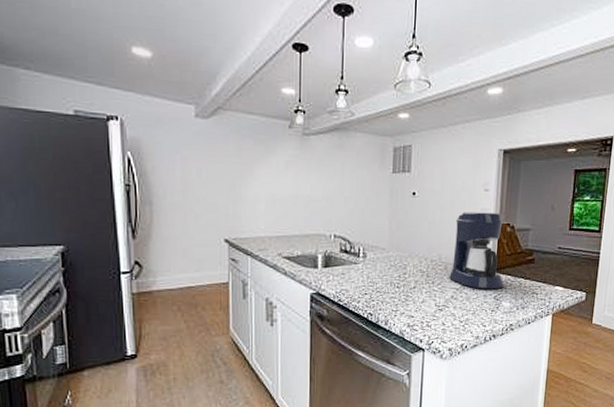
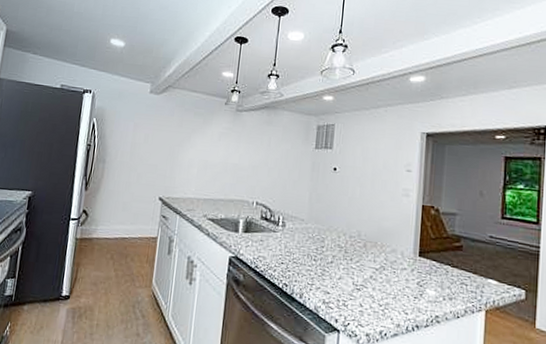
coffee maker: present [449,212,504,289] -> none [368,190,429,274]

